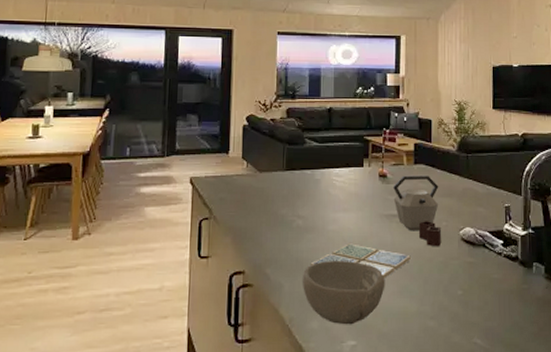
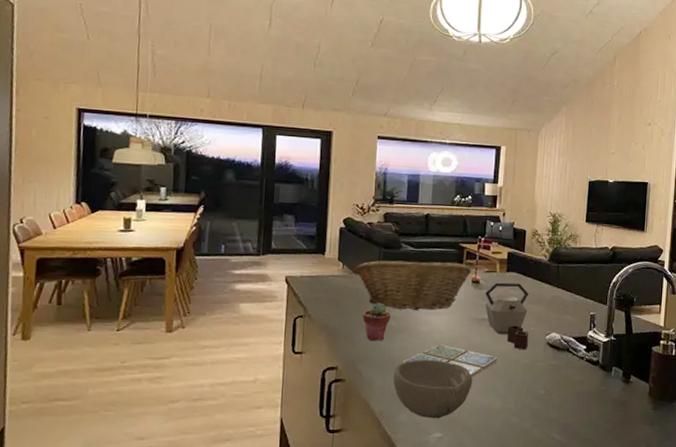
fruit basket: none [258,154,377,208] -> present [354,258,471,310]
potted succulent: none [268,202,297,242] -> present [362,303,390,341]

